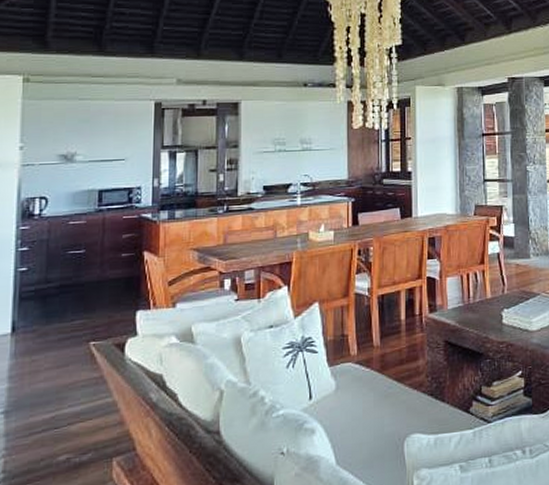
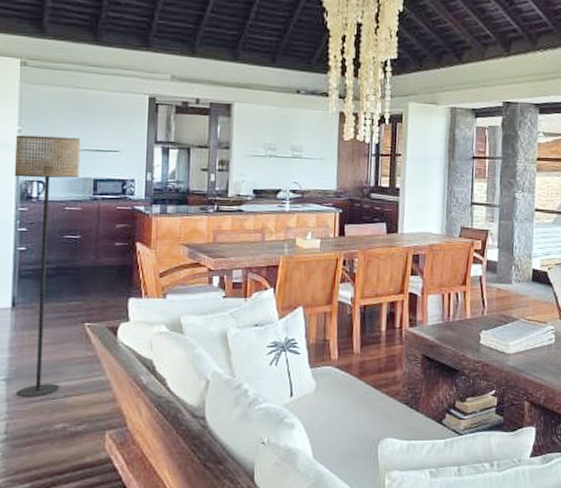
floor lamp: none [15,150,84,430] -> present [14,135,80,397]

